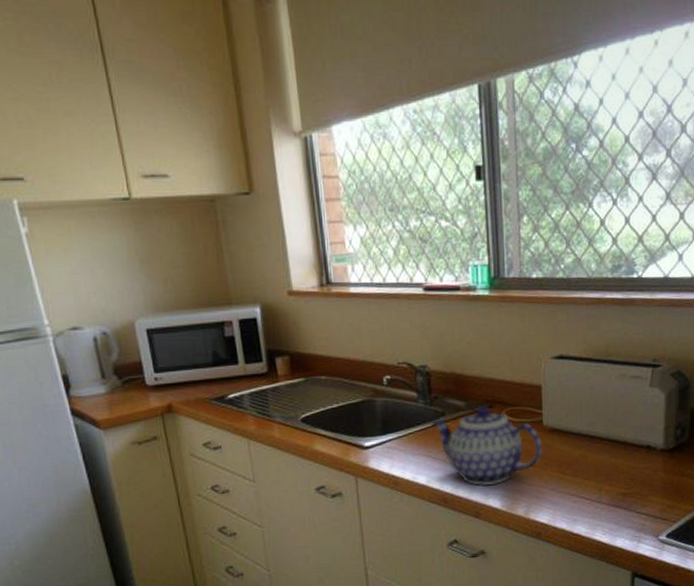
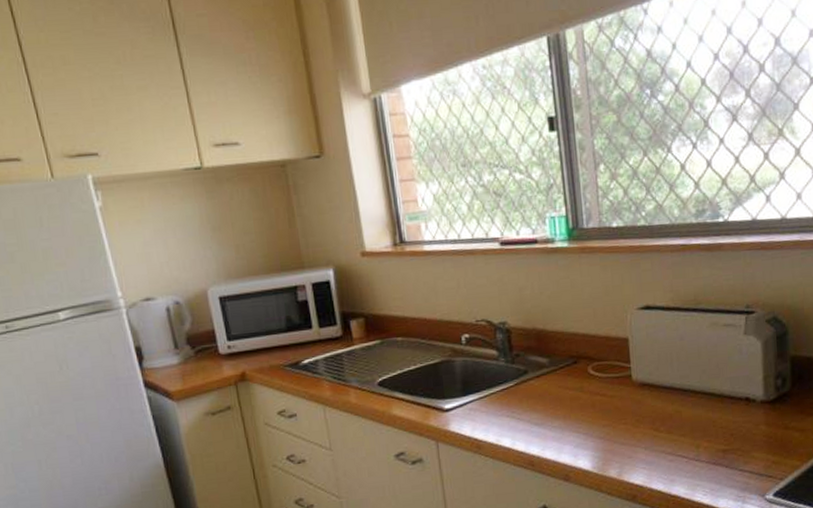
teapot: present [431,405,543,486] -> none [514,361,633,447]

